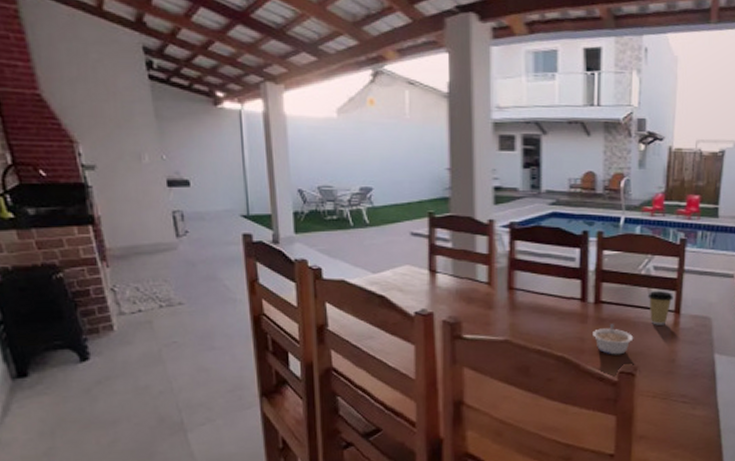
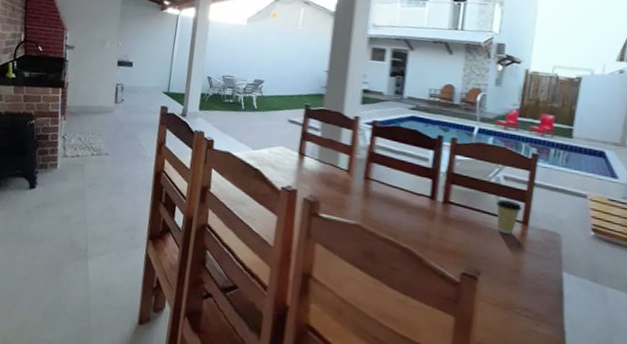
legume: present [593,324,634,355] -> none [438,224,479,257]

